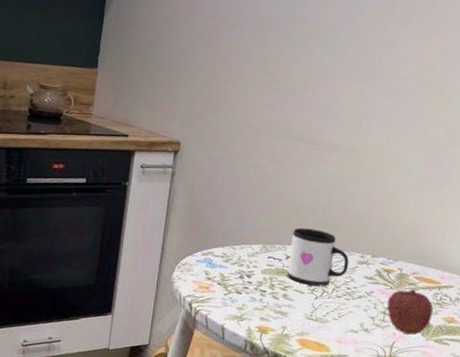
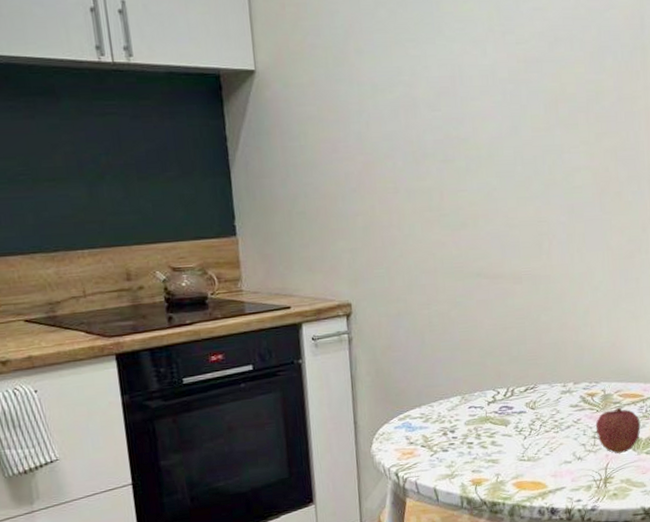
mug: present [287,227,349,286] -> none [490,367,553,427]

